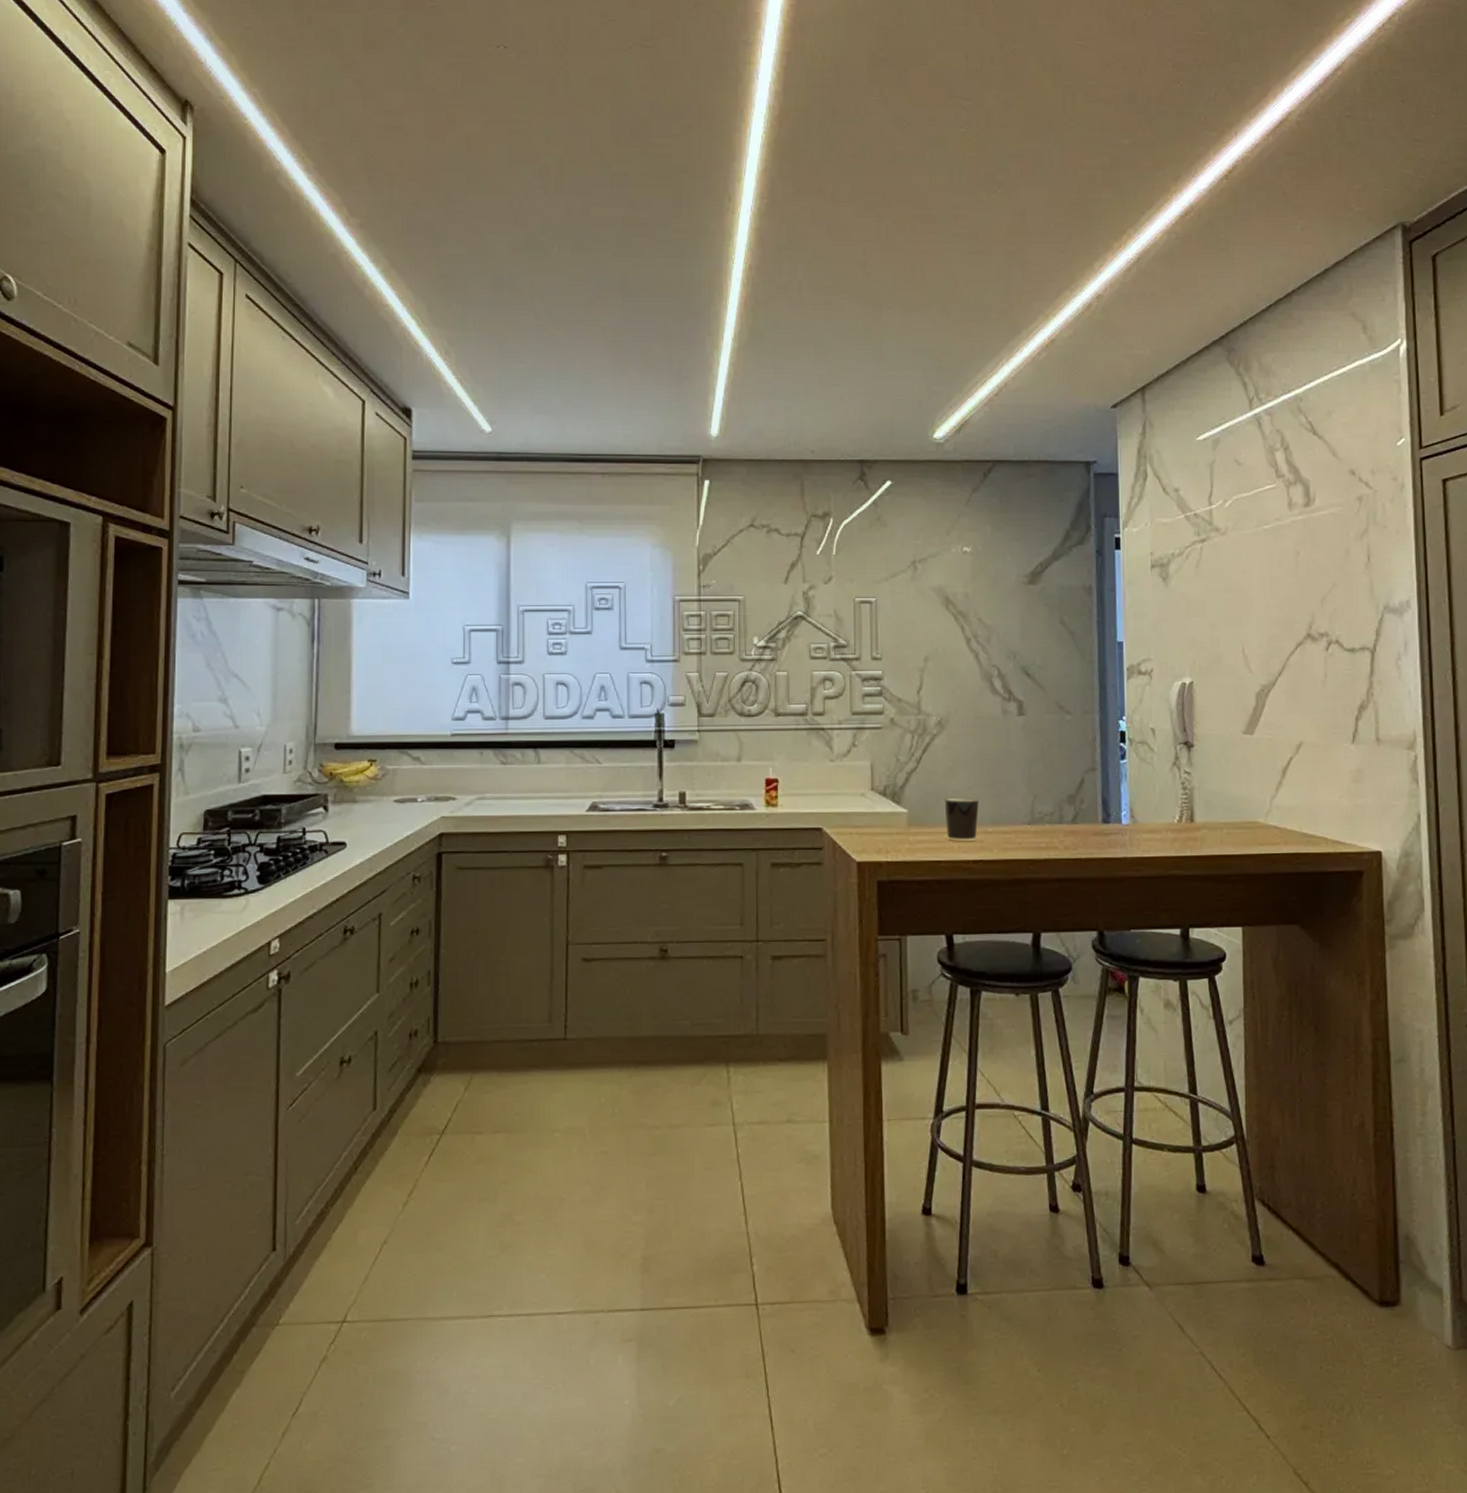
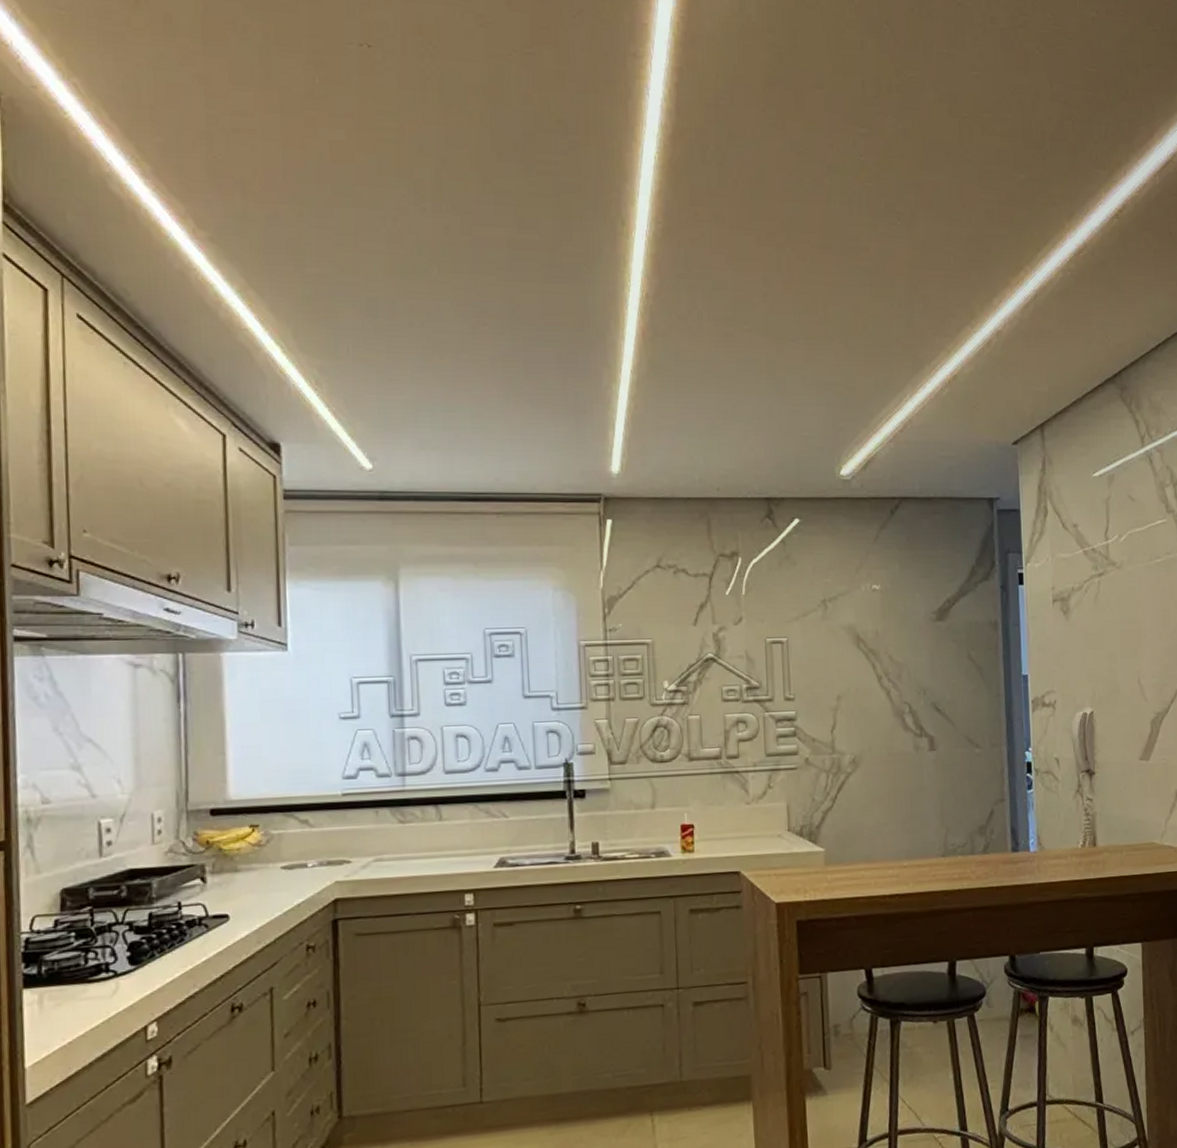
mug: present [944,798,979,842] -> none [860,834,894,878]

